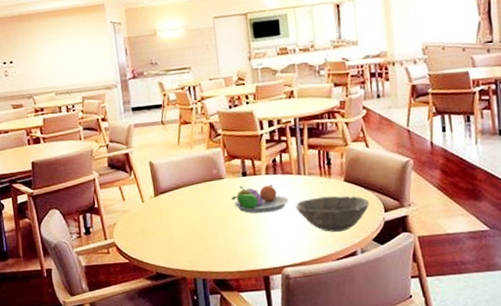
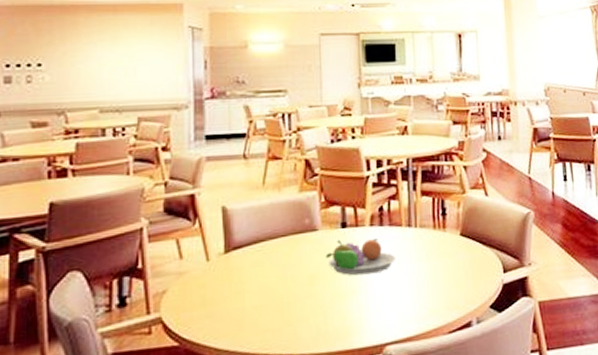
bowl: present [295,195,369,233] -> none [403,253,487,298]

